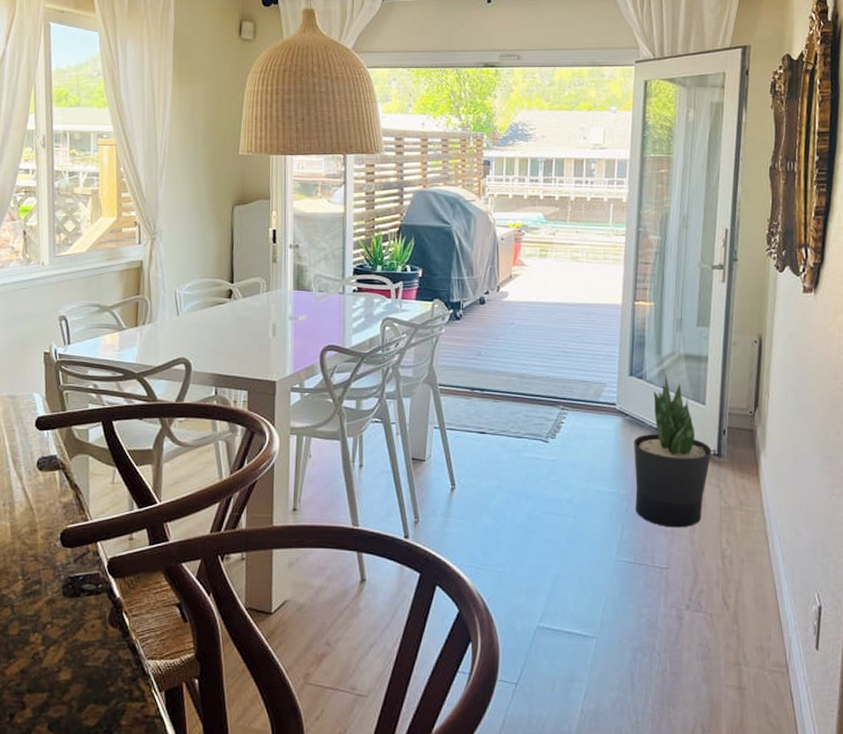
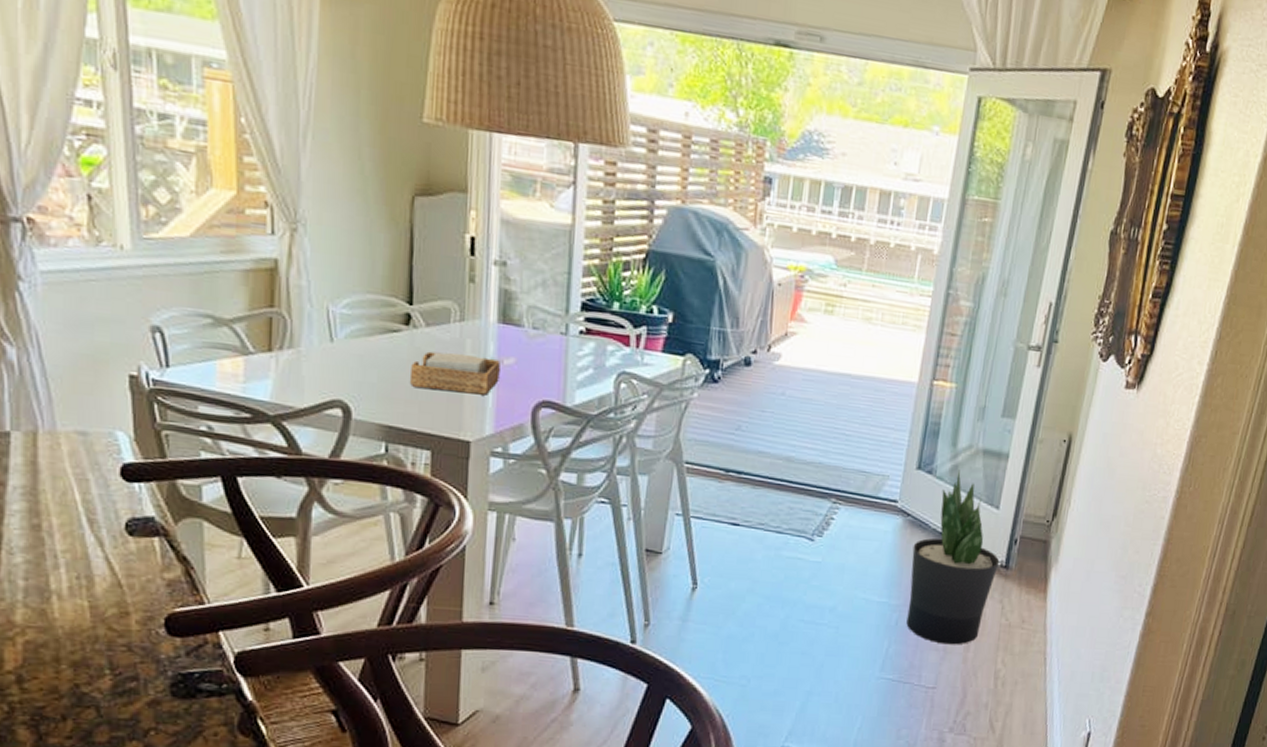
napkin holder: none [232,315,296,345] -> present [410,351,500,395]

